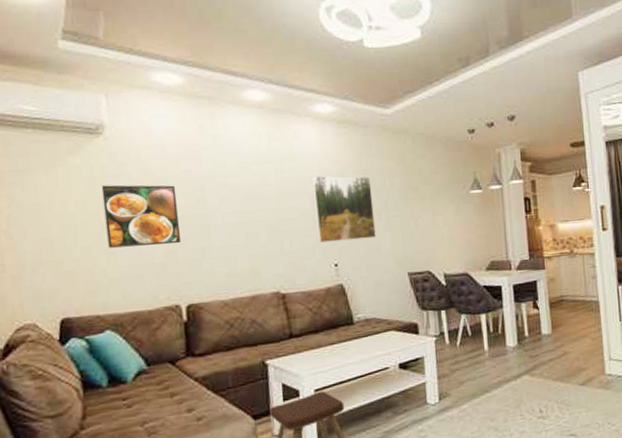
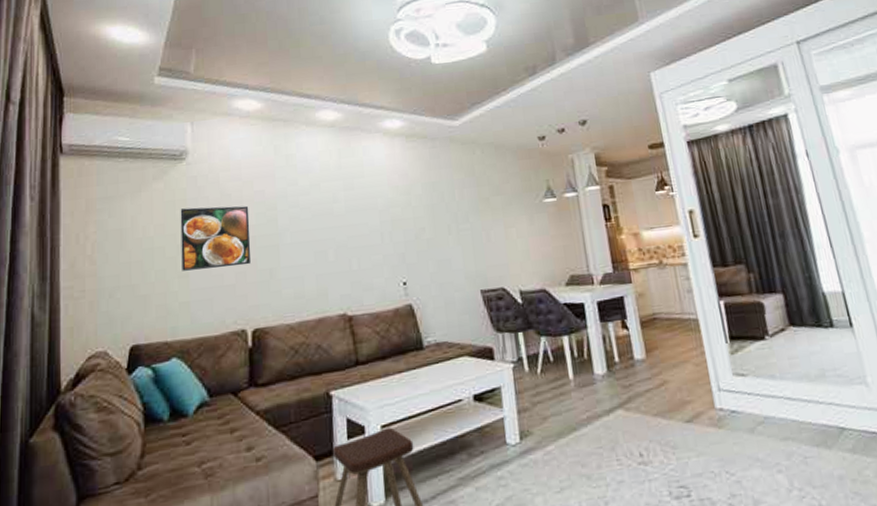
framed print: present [311,175,376,243] -> none [380,189,446,260]

